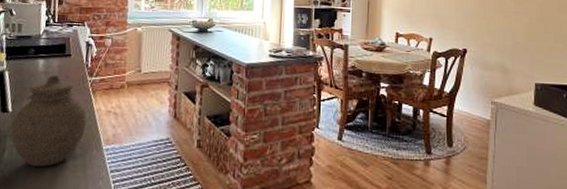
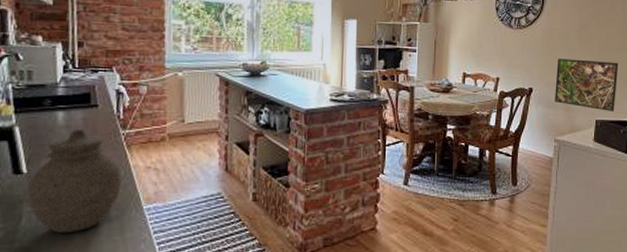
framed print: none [490,20,558,75] -> present [555,58,619,111]

